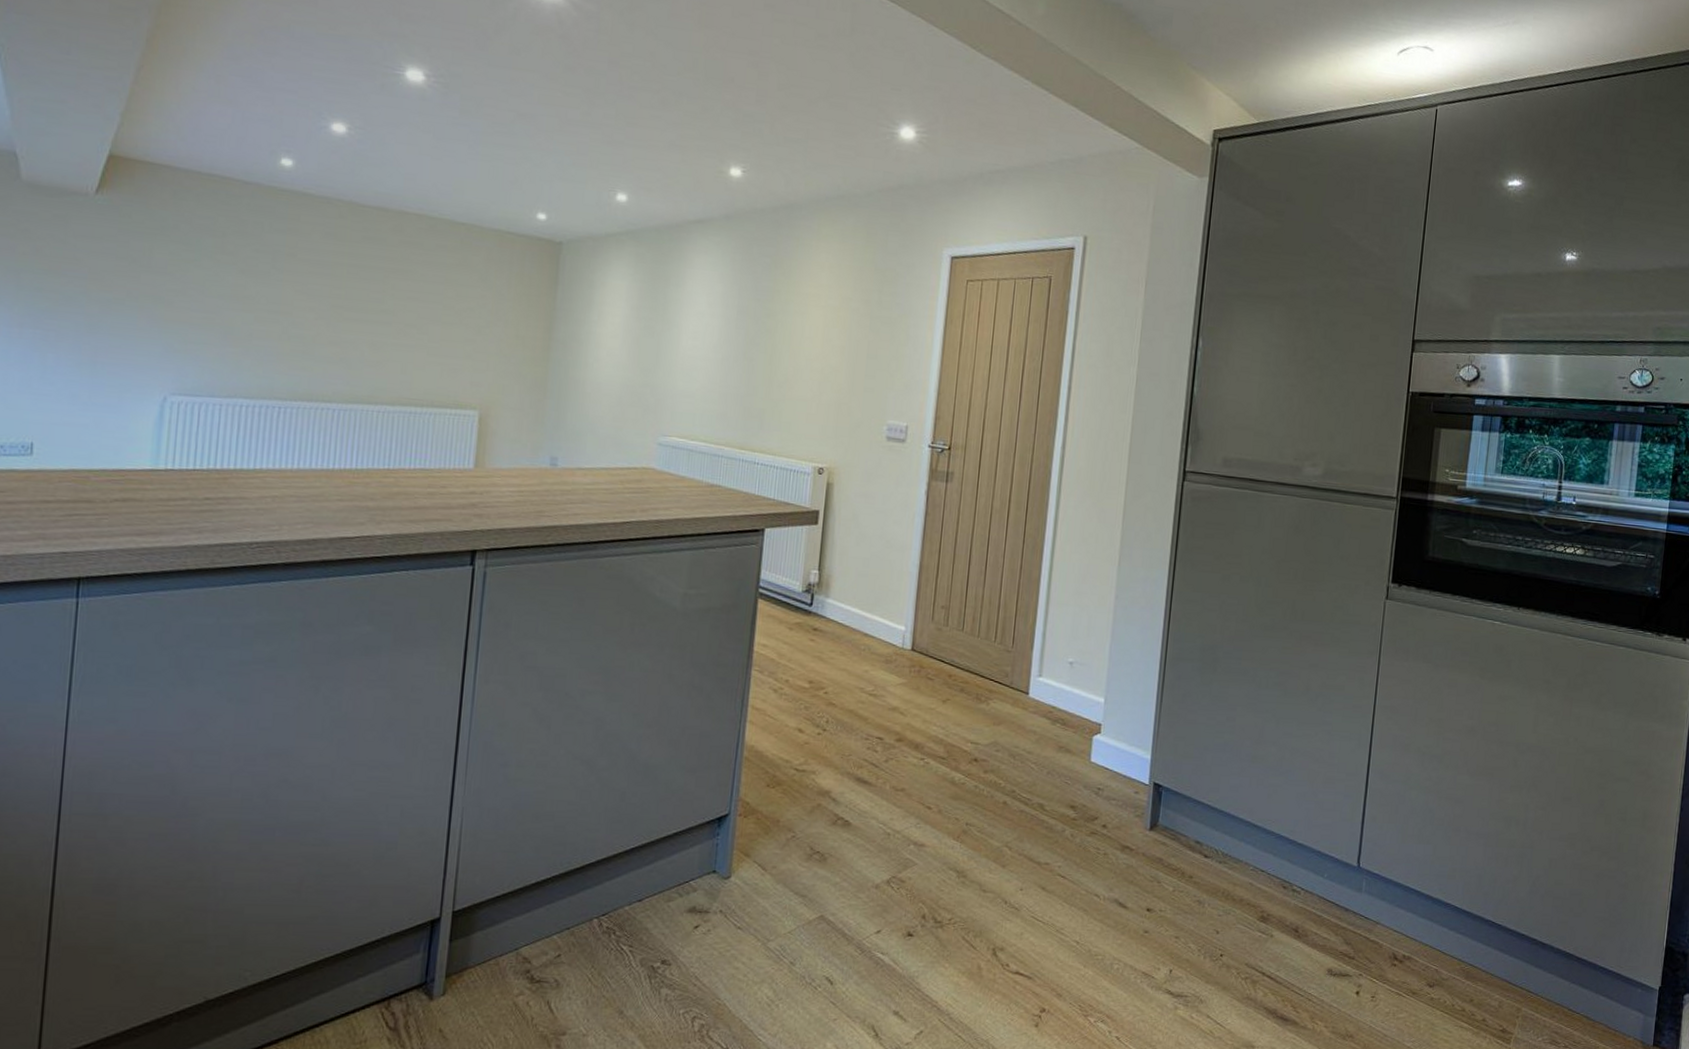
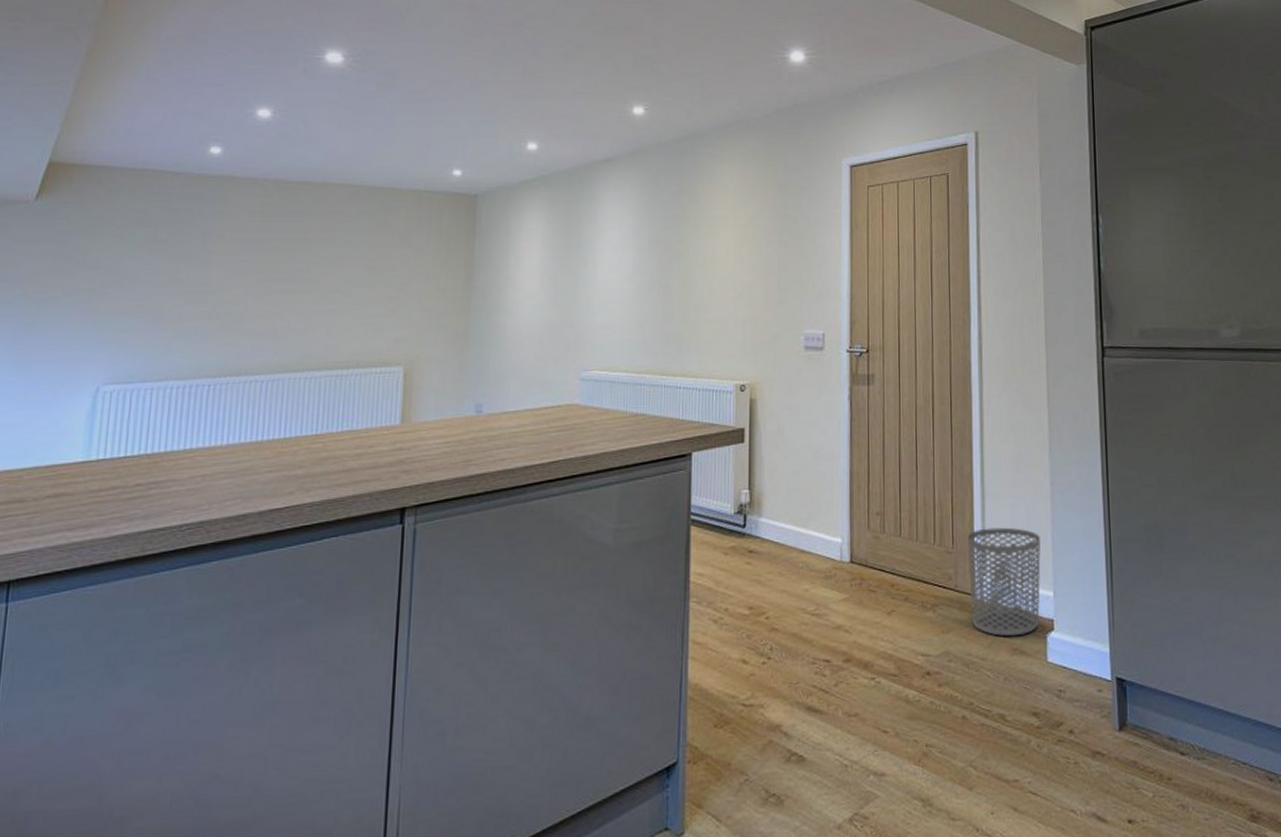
waste bin: none [1023,632,1099,735] -> present [967,527,1041,637]

